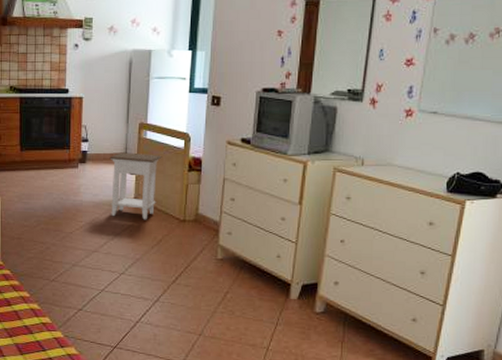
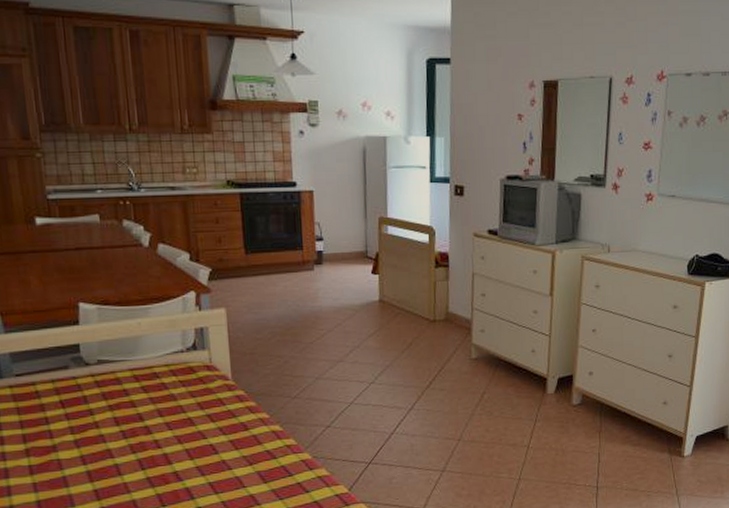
nightstand: present [109,152,162,220] -> none [348,250,406,323]

